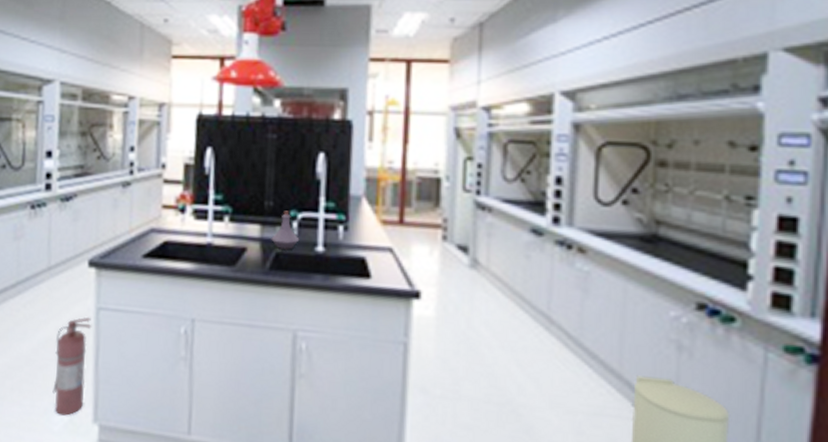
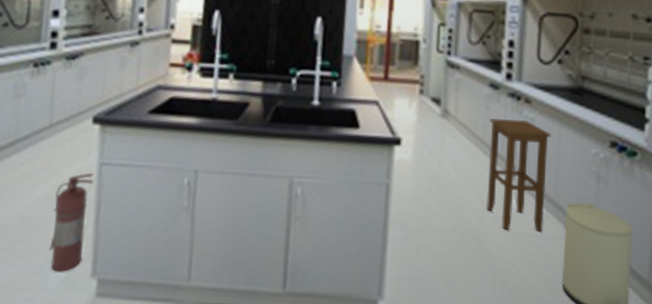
flask: present [271,210,300,250] -> none [272,68,298,104]
stool: none [529,271,613,409] -> present [487,119,551,231]

